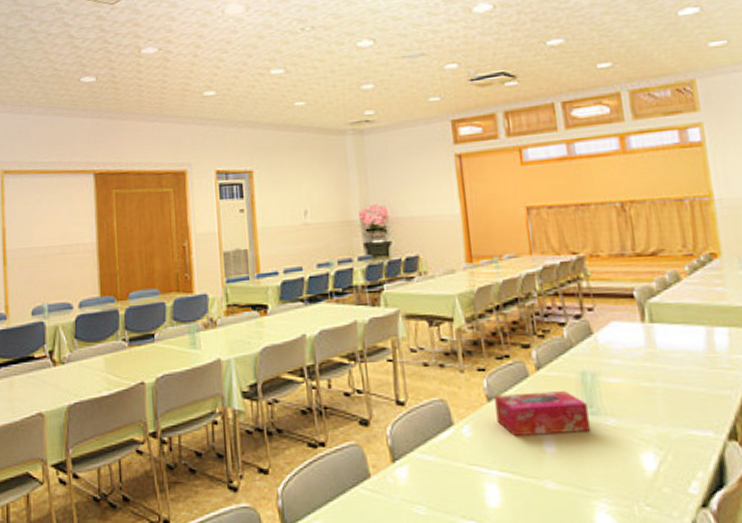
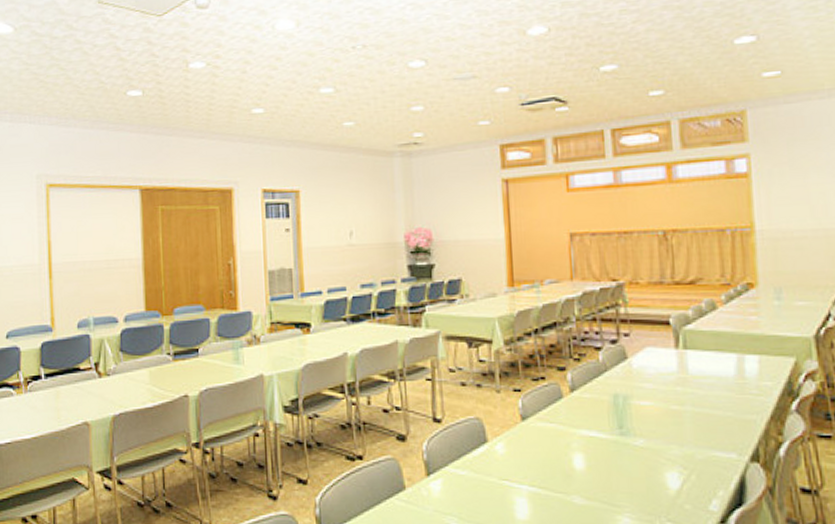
tissue box: present [494,391,592,436] -> none [528,412,620,453]

